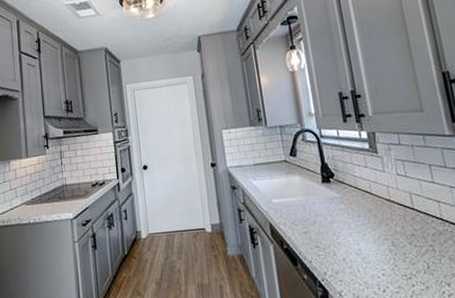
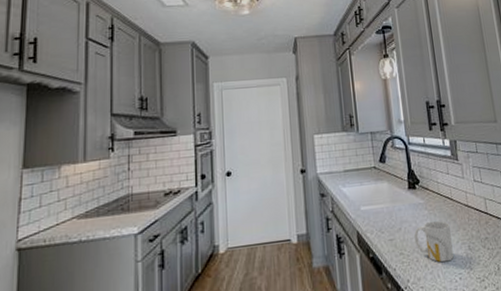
mug: none [330,214,375,258] -> present [414,220,454,263]

